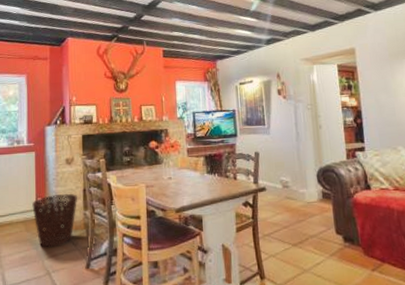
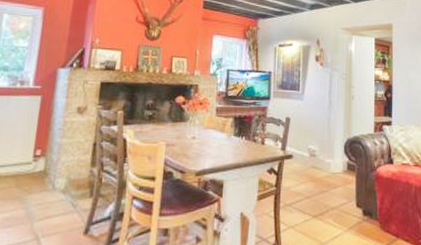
basket: present [32,193,78,248] -> none [28,146,86,208]

